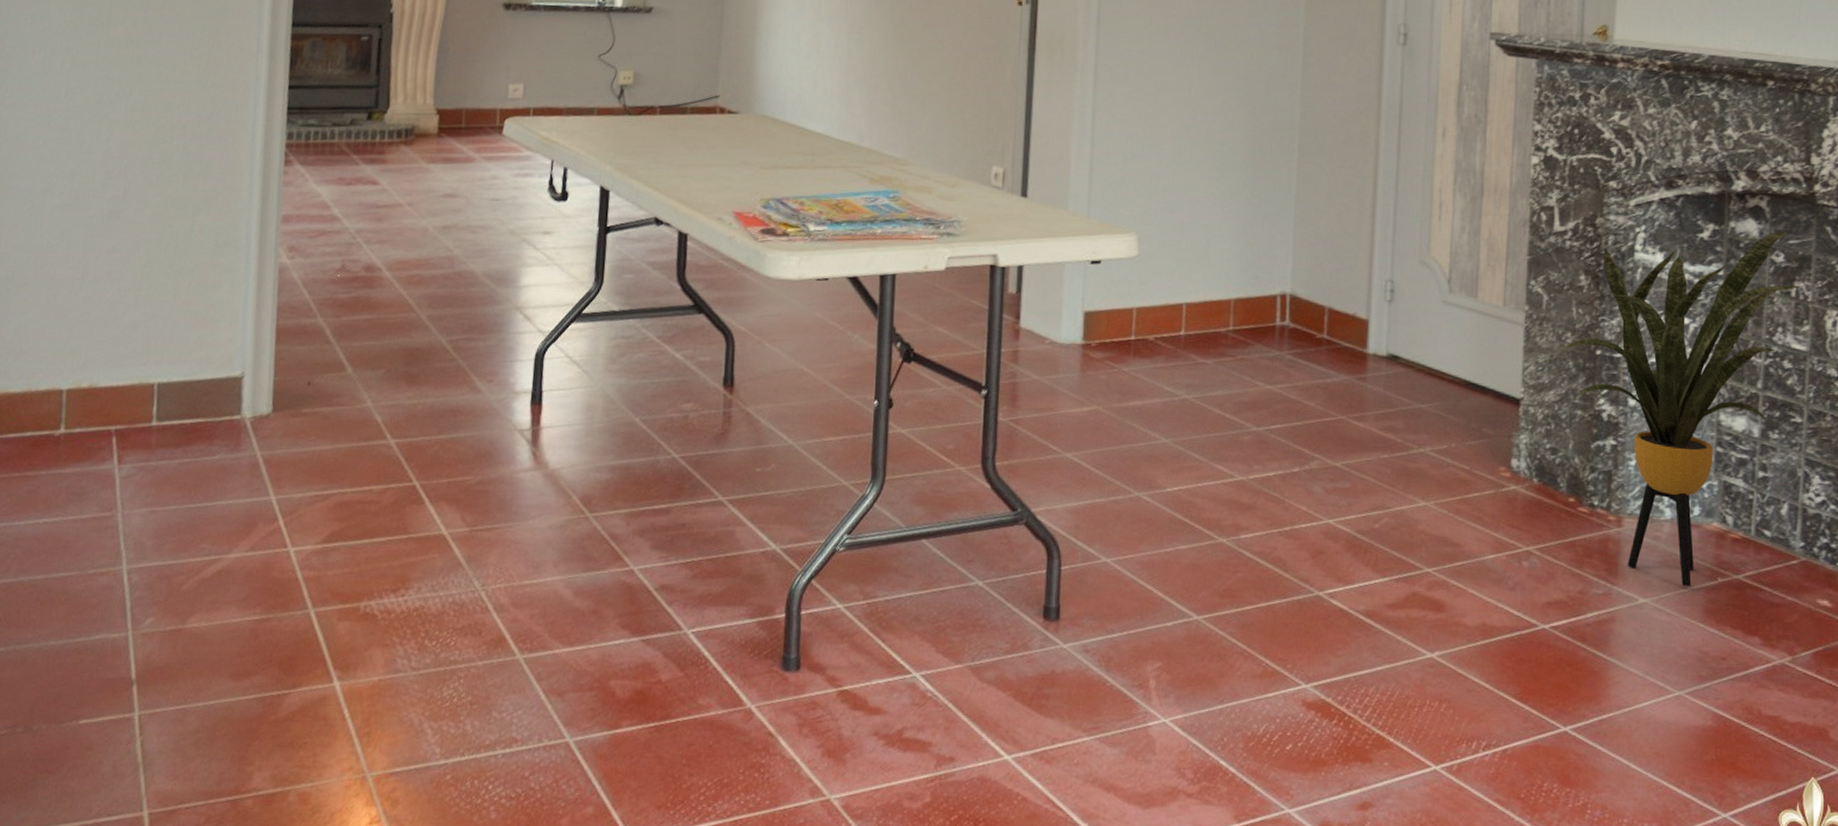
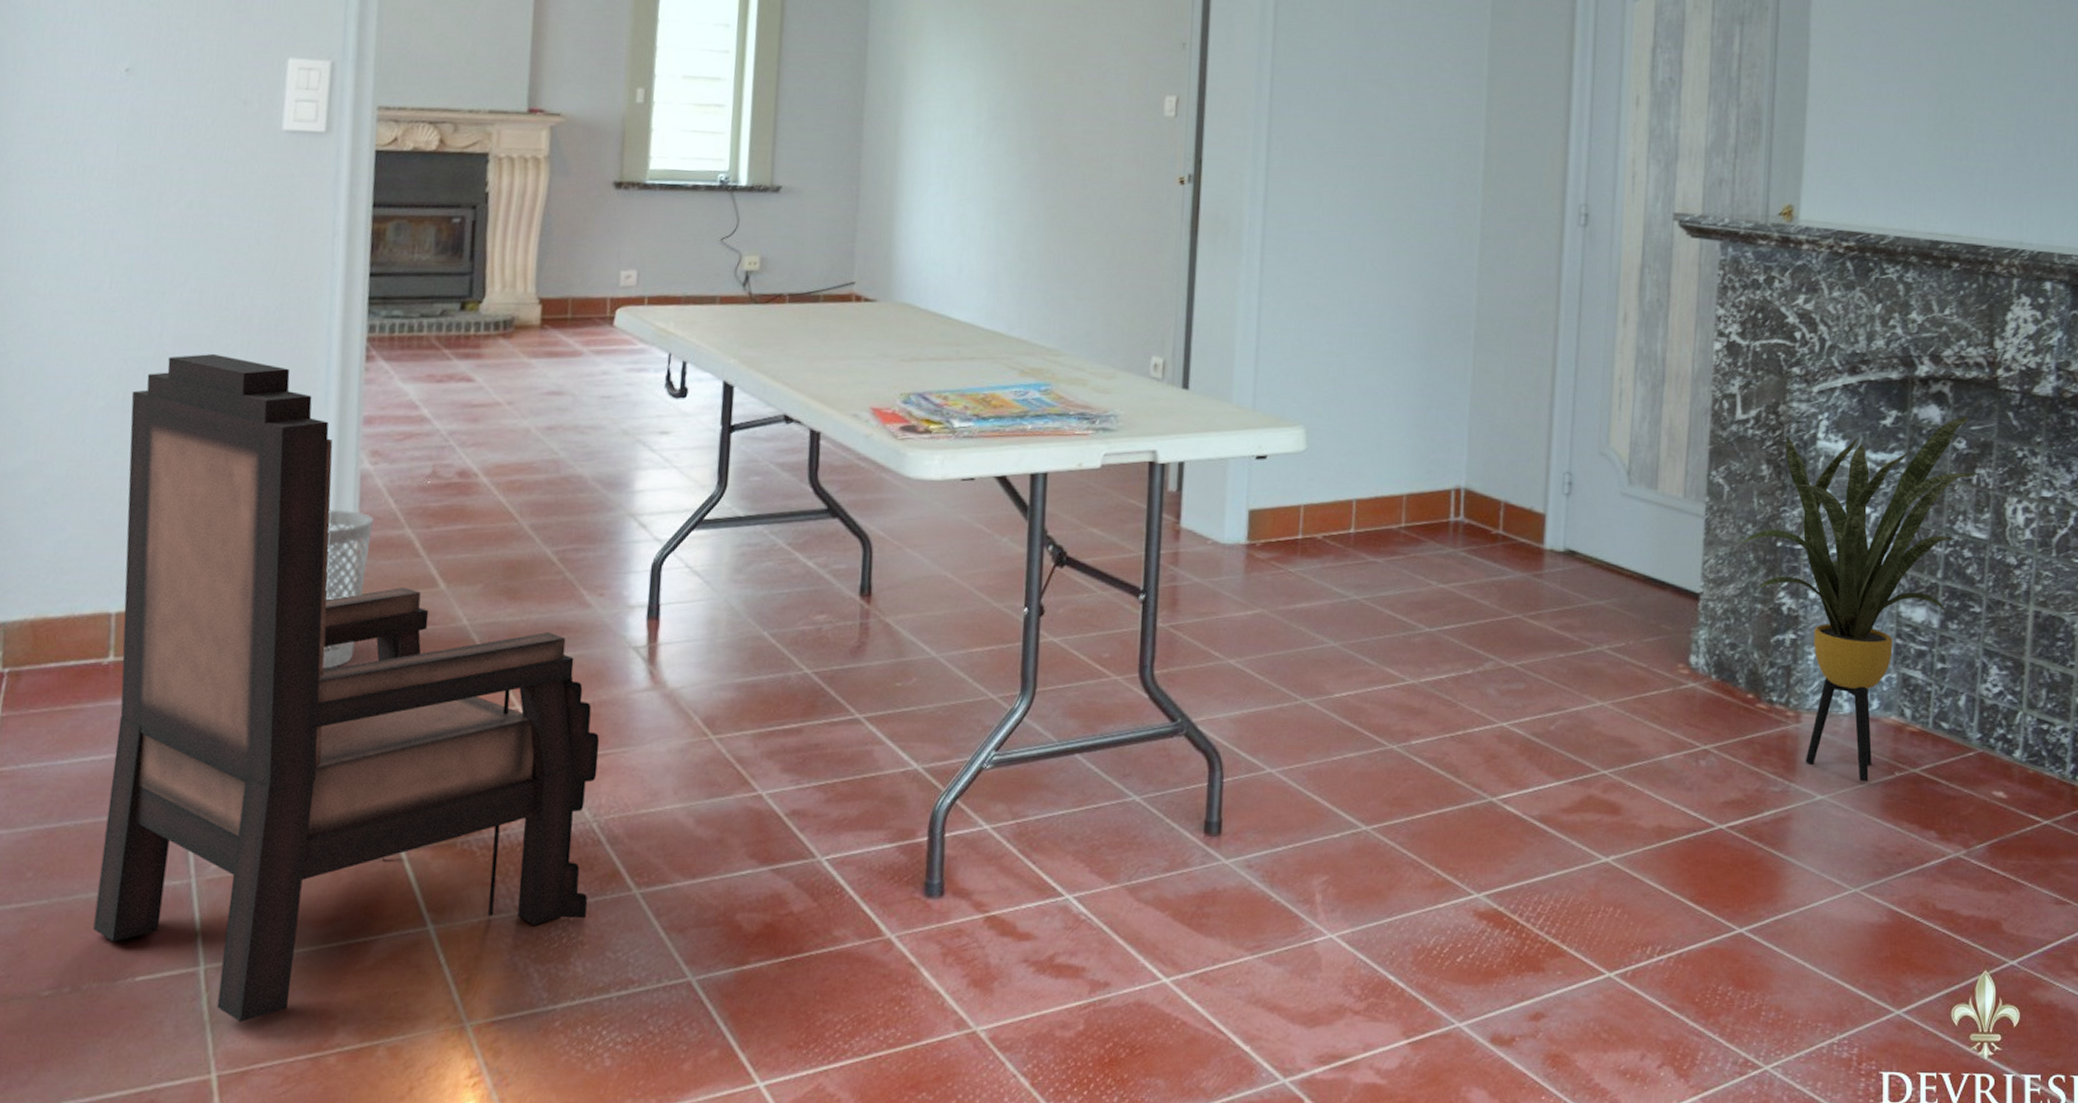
armchair: none [43,158,488,765] -> present [93,354,600,1022]
wastebasket: none [244,299,291,445] -> present [323,510,375,670]

